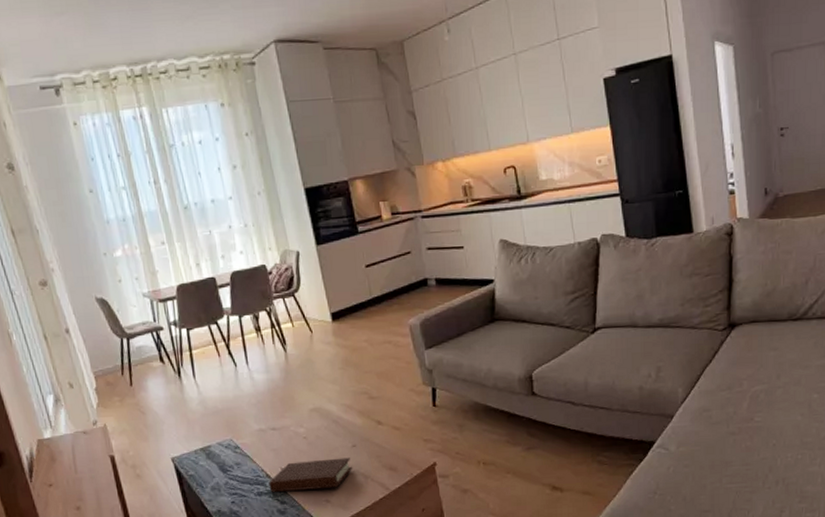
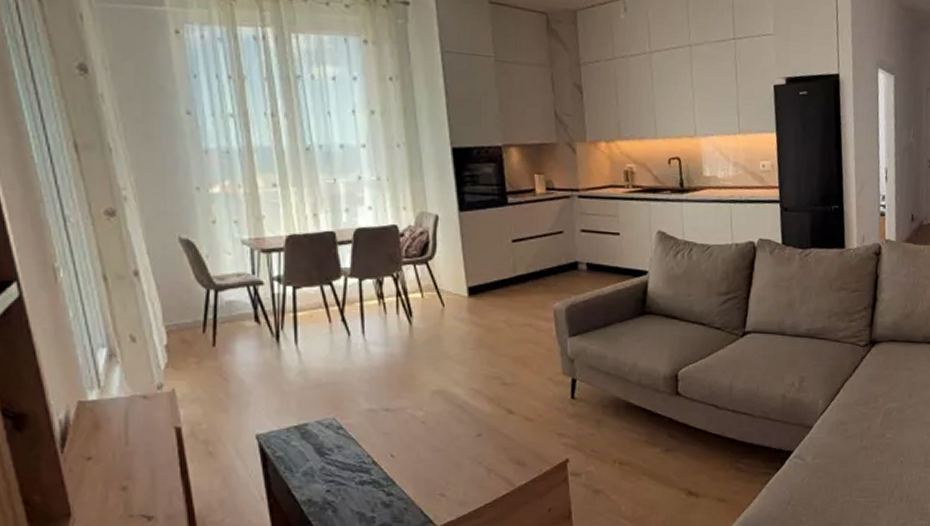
book: present [268,457,353,493] -> none [374,448,476,483]

